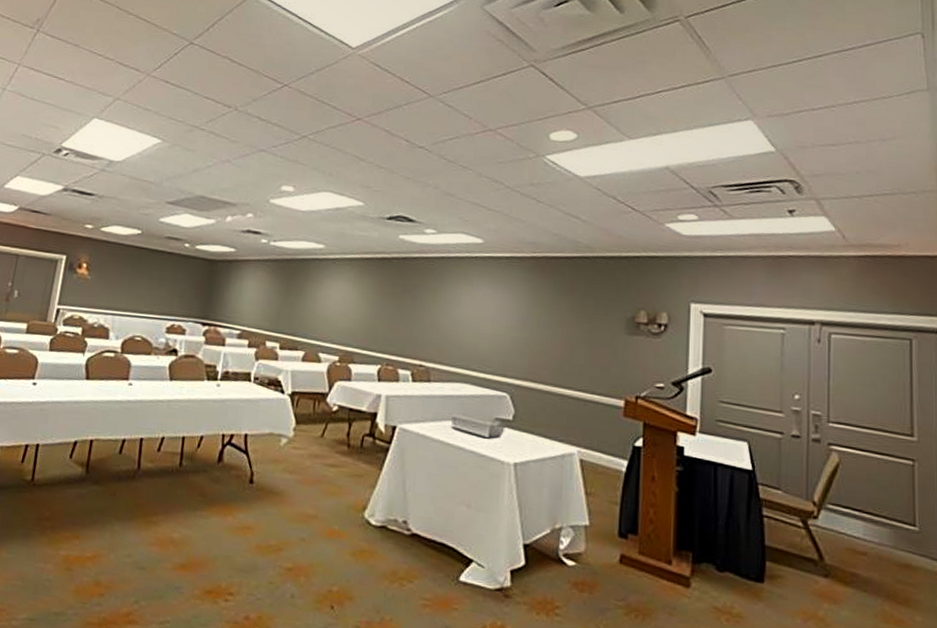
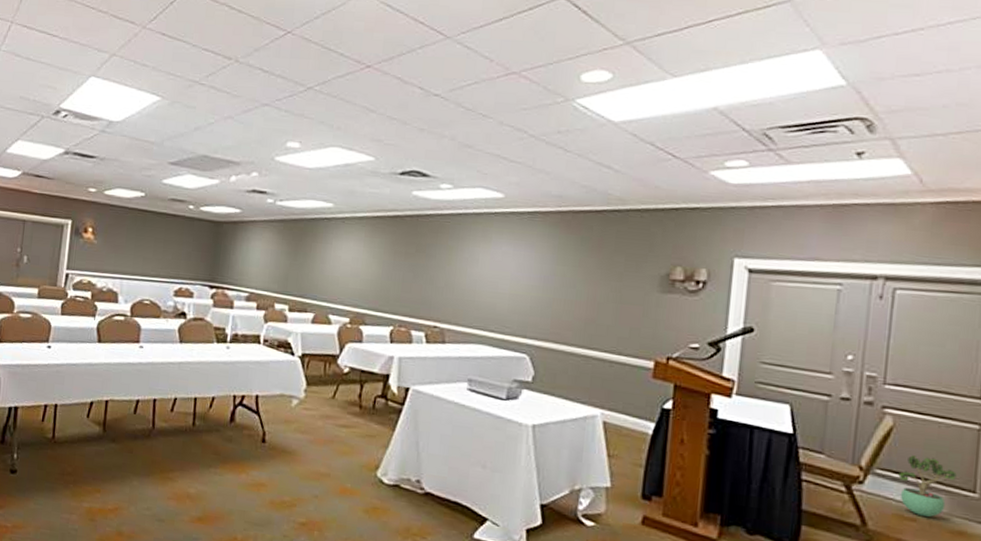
potted plant: none [847,490,898,551] -> present [898,455,957,517]

